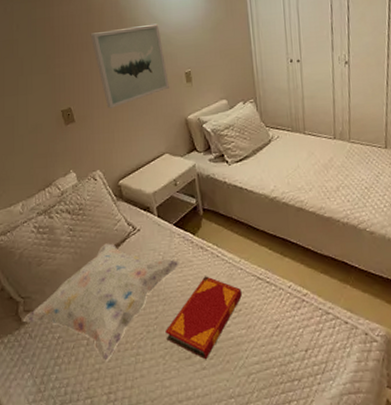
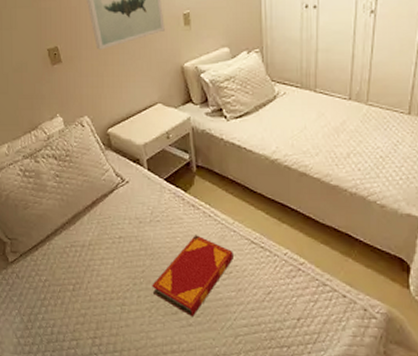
decorative pillow: present [24,243,180,361] -> none [11,193,170,308]

